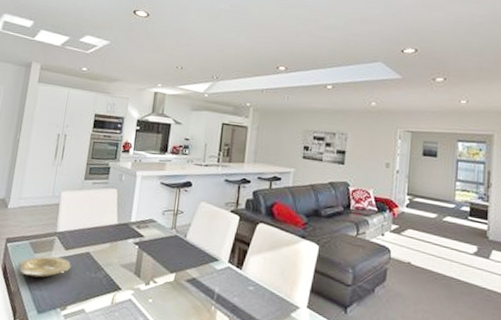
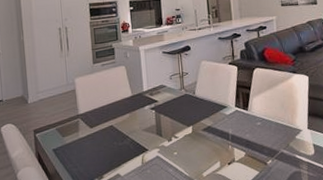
plate: present [18,256,71,278] -> none [50,135,99,158]

